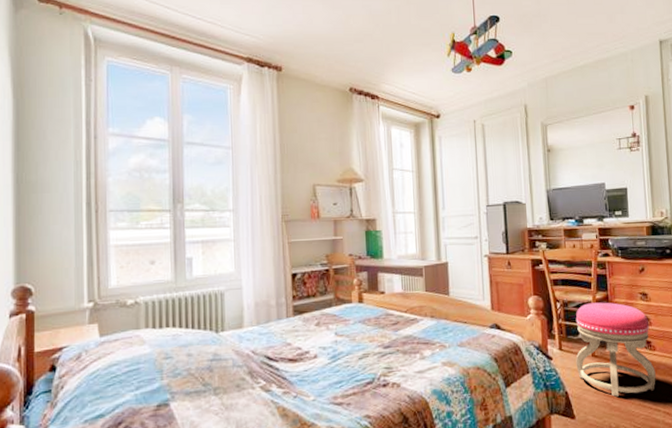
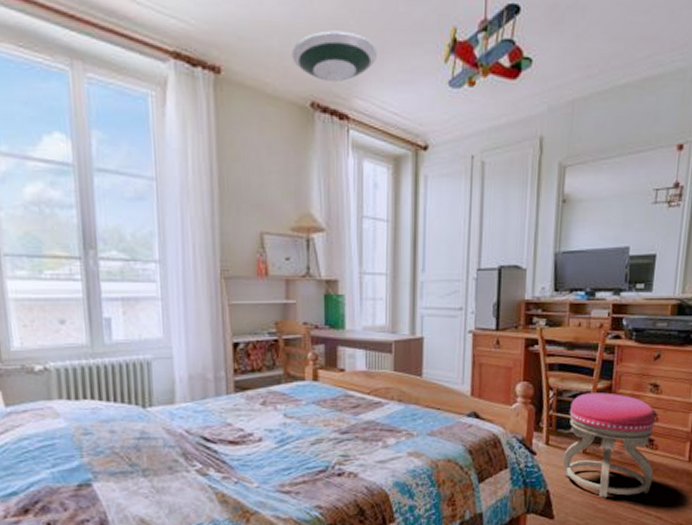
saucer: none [334,38,397,74] -> present [292,30,377,83]

